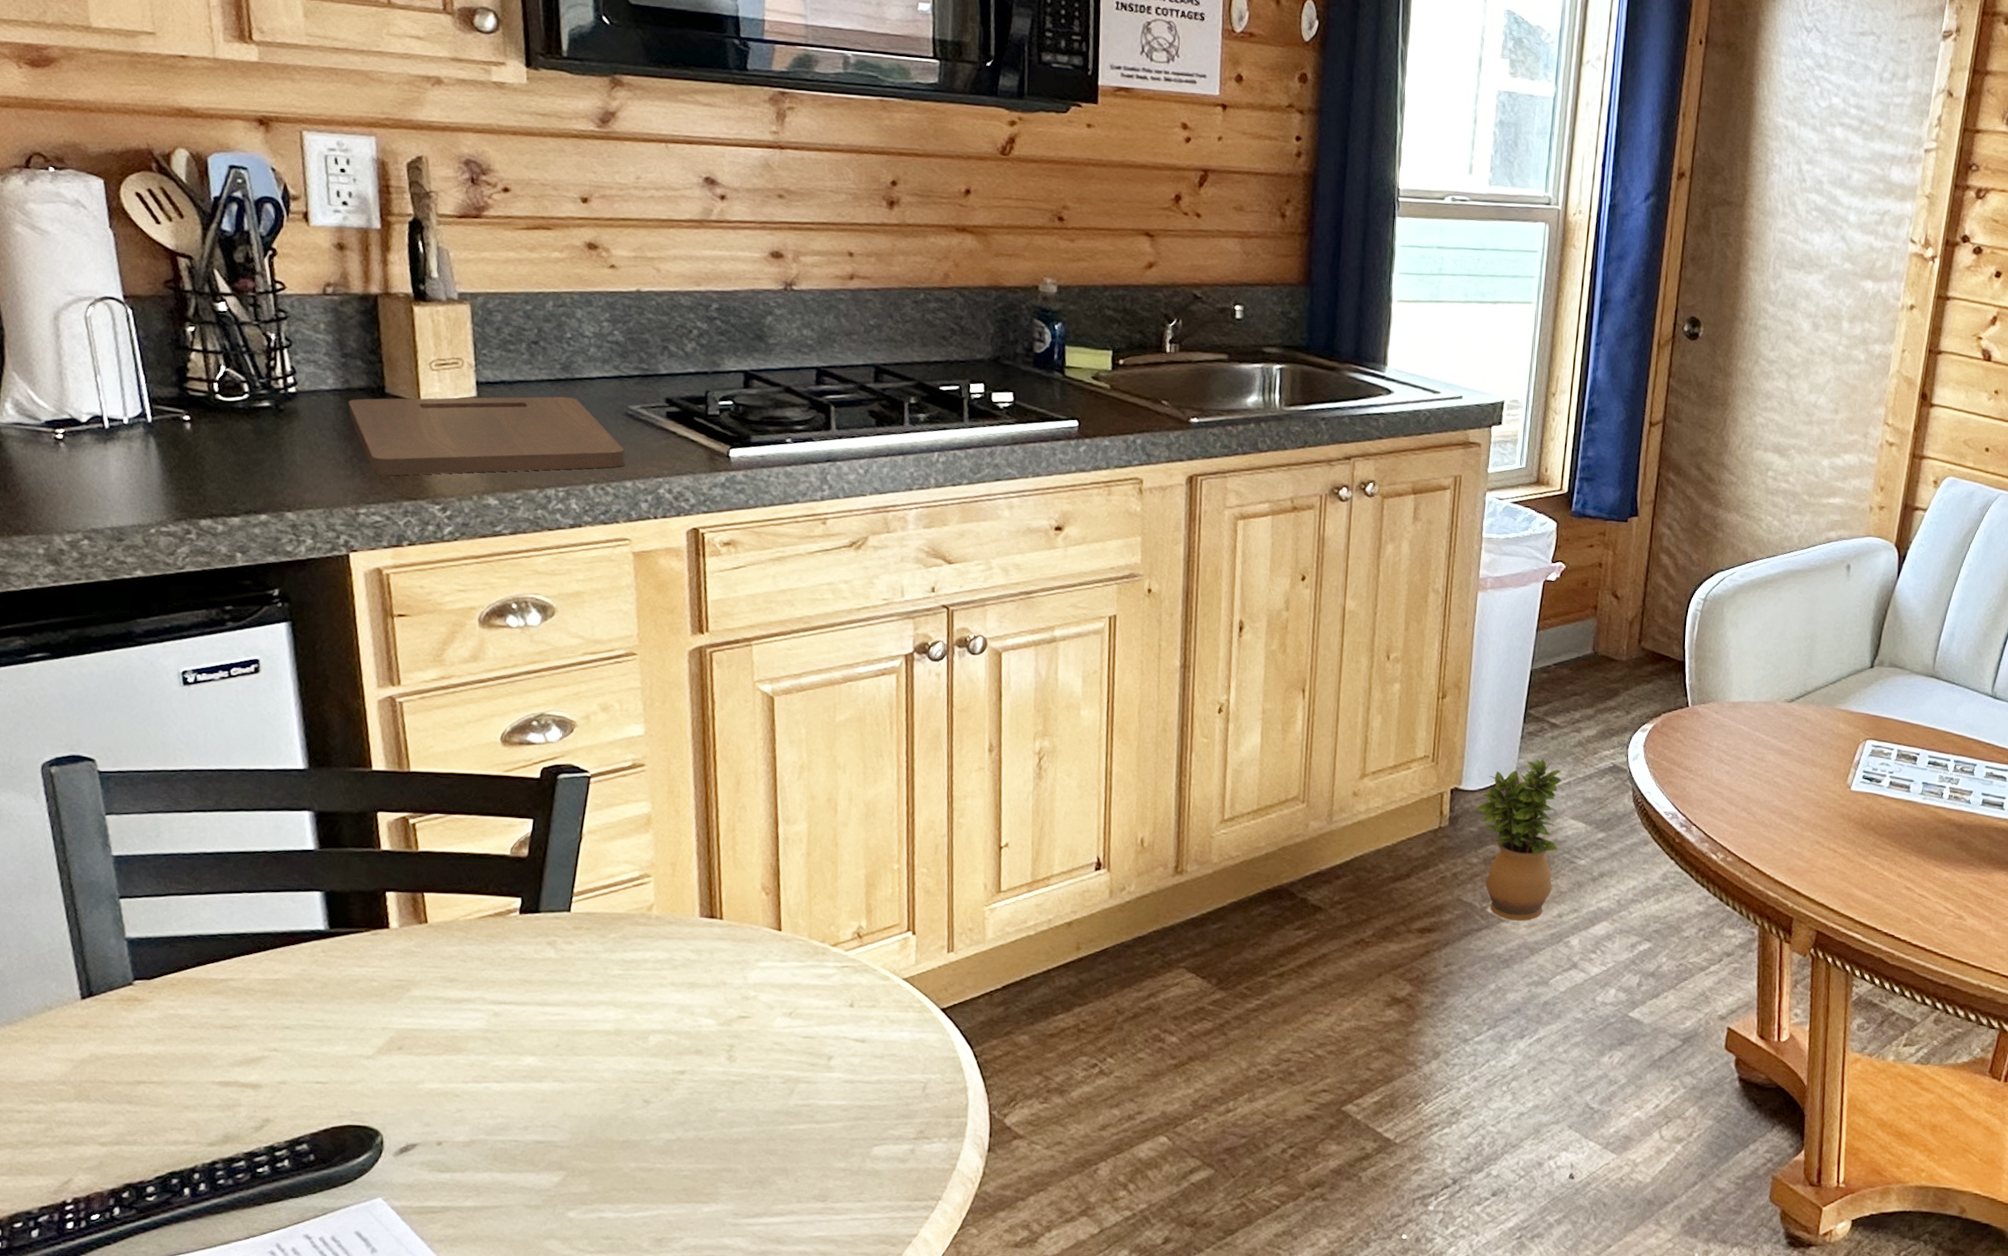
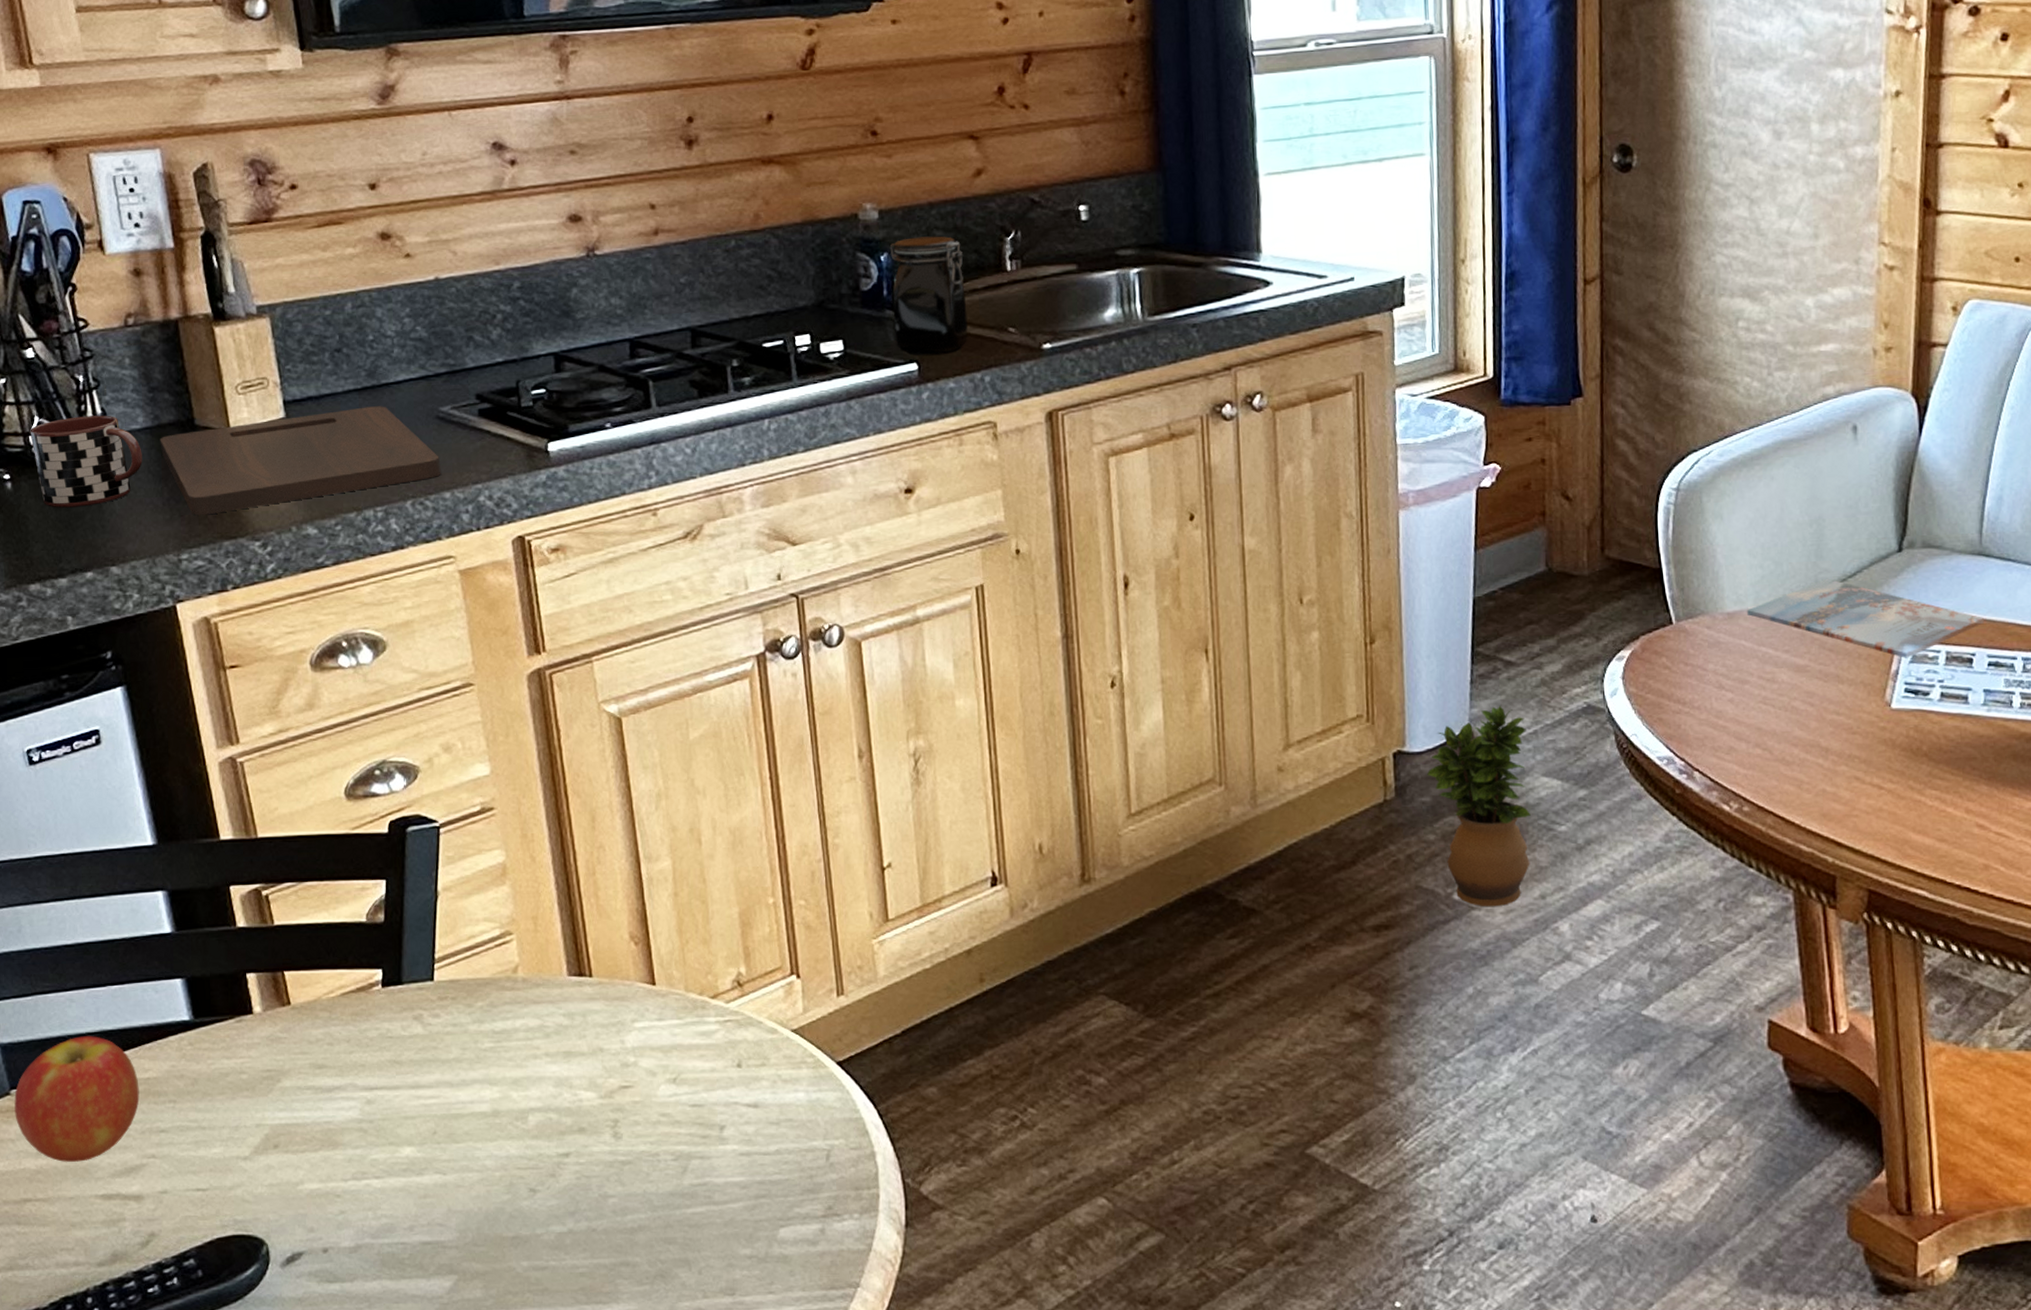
fruit: none [136,936,267,1050] -> present [14,1036,140,1162]
cup: none [215,371,329,455] -> present [30,415,142,508]
jar: none [1061,313,1128,417] -> present [890,236,968,357]
magazine: none [1748,683,1929,752] -> present [1747,578,1984,658]

